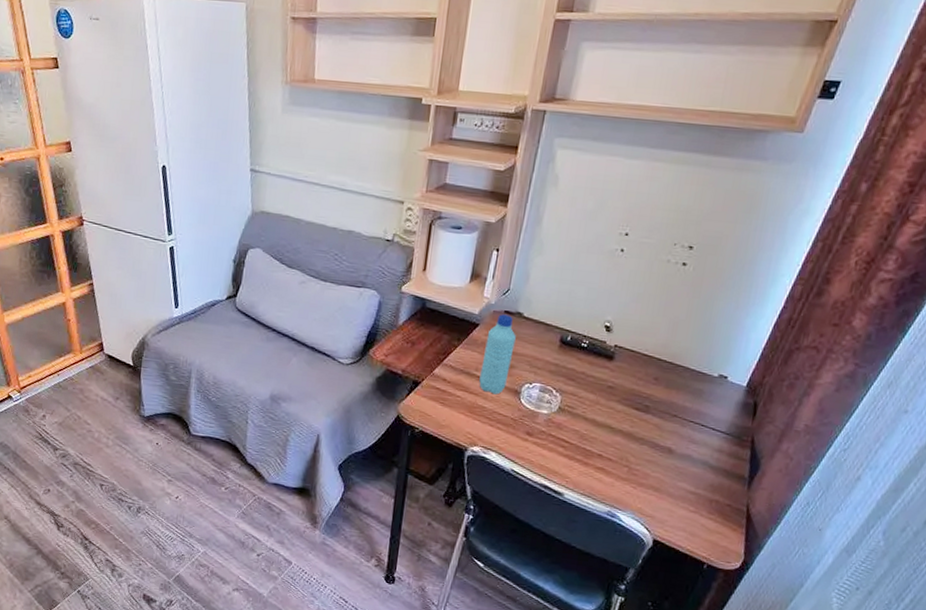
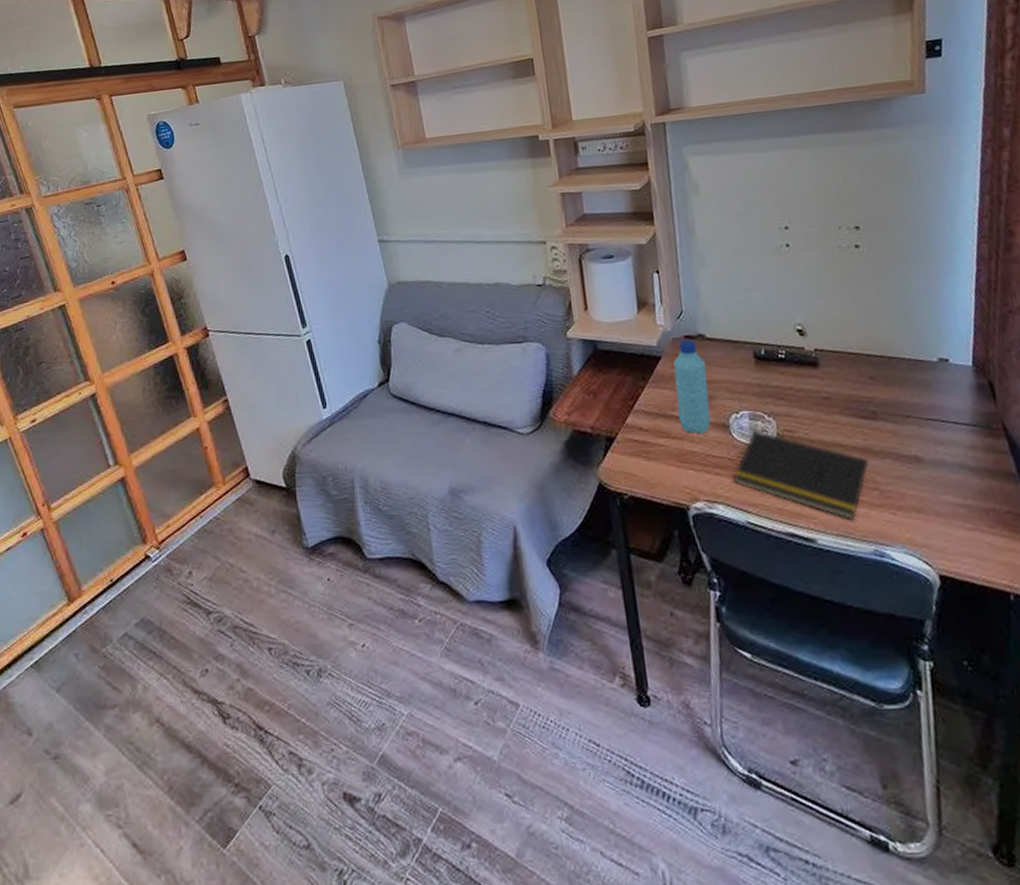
notepad: none [510,401,629,486] -> present [732,431,870,521]

